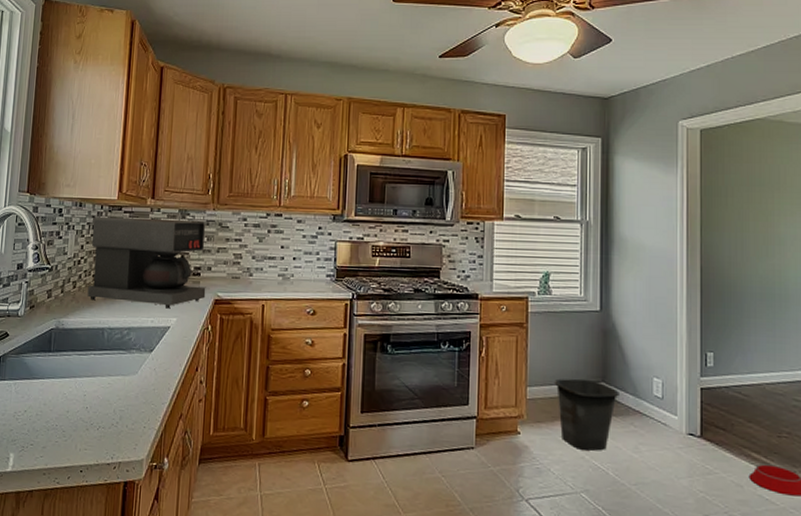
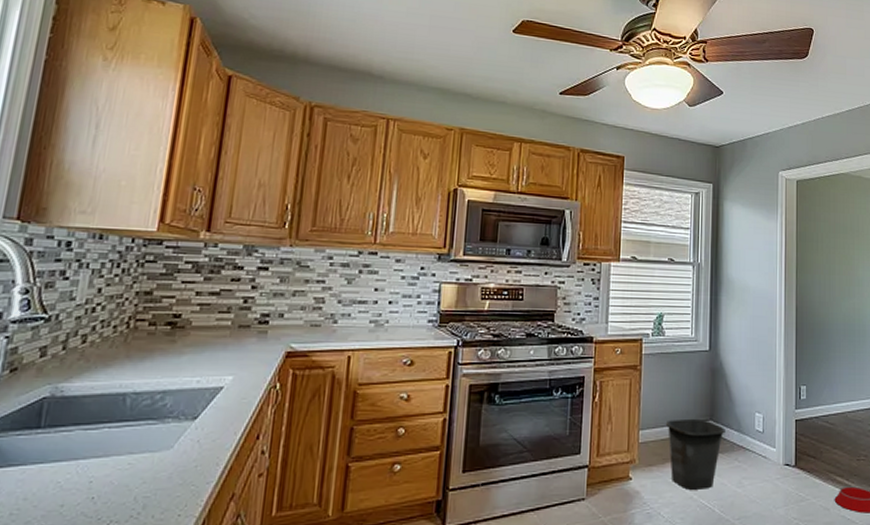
coffee maker: present [87,216,206,309] -> none [103,252,279,365]

